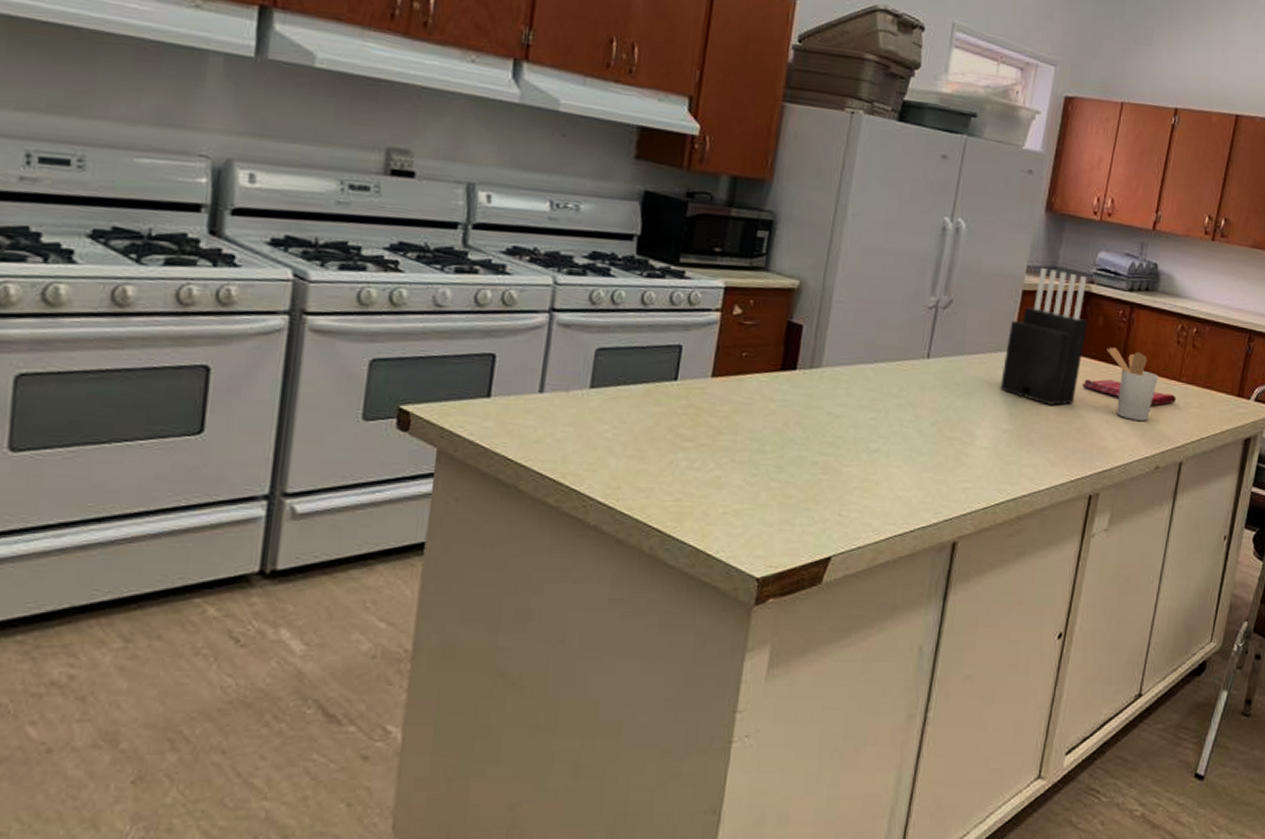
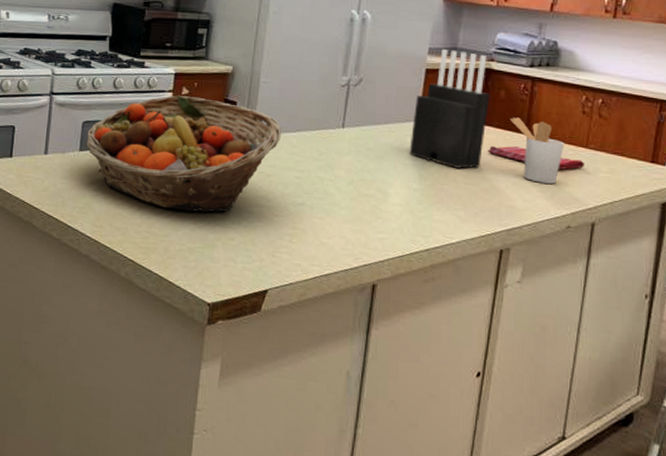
fruit basket: none [600,315,857,465] -> present [86,95,282,213]

